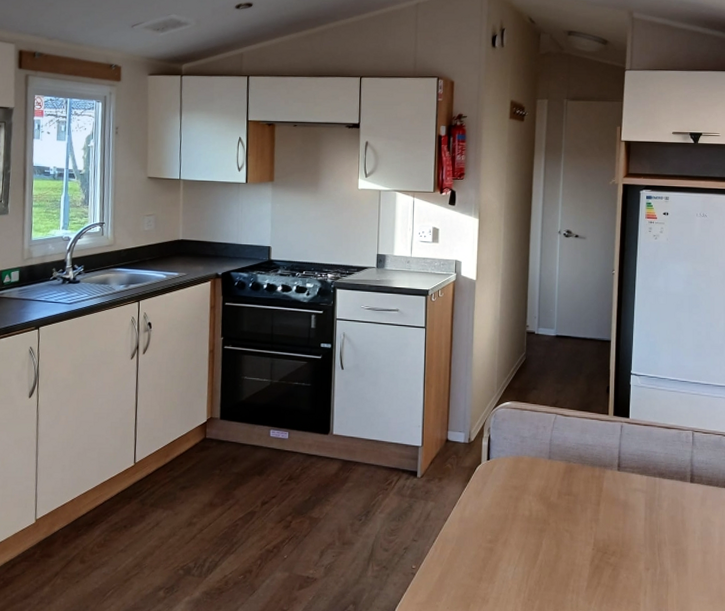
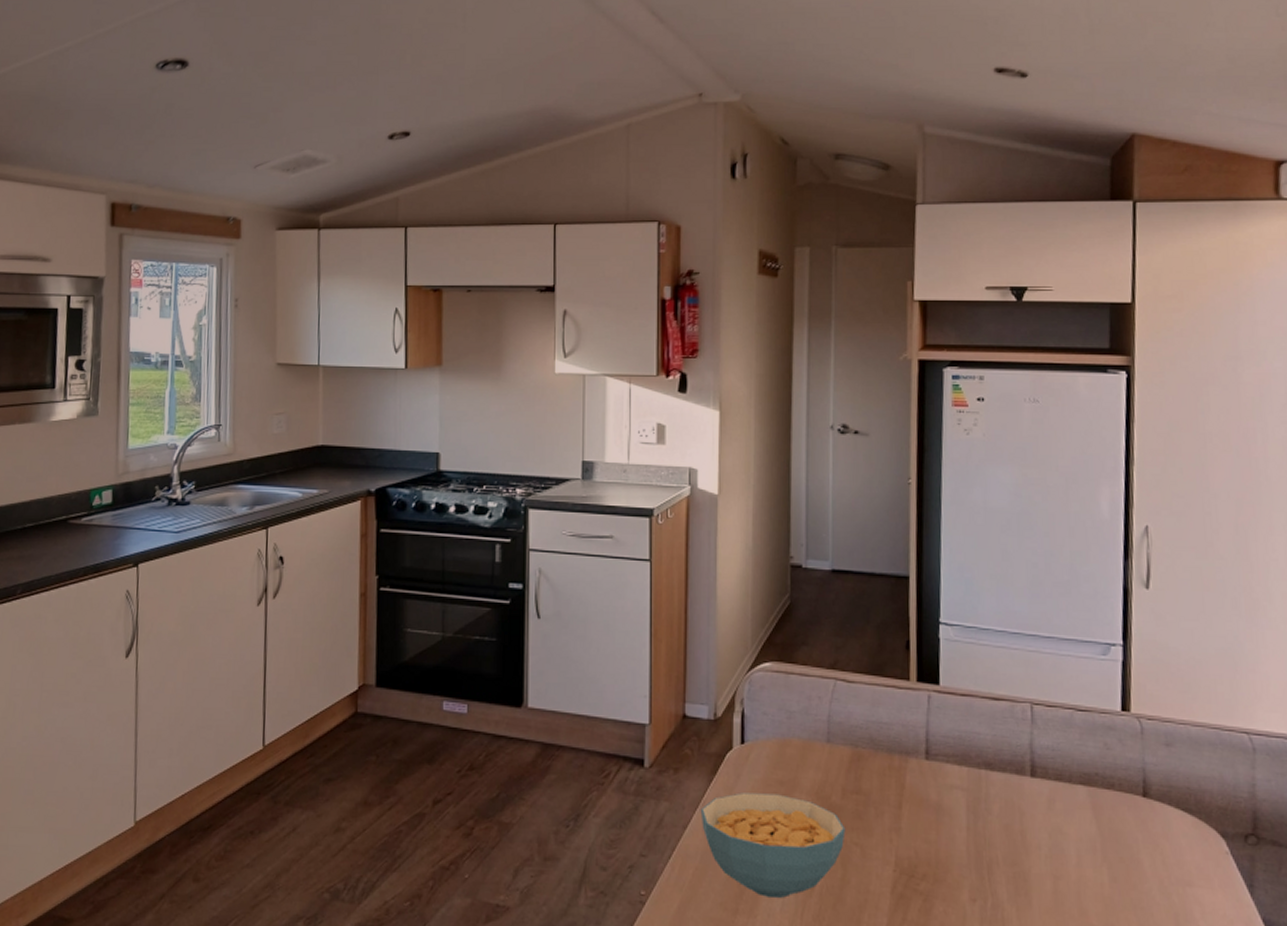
cereal bowl: none [457,495,560,569] -> present [700,792,846,898]

